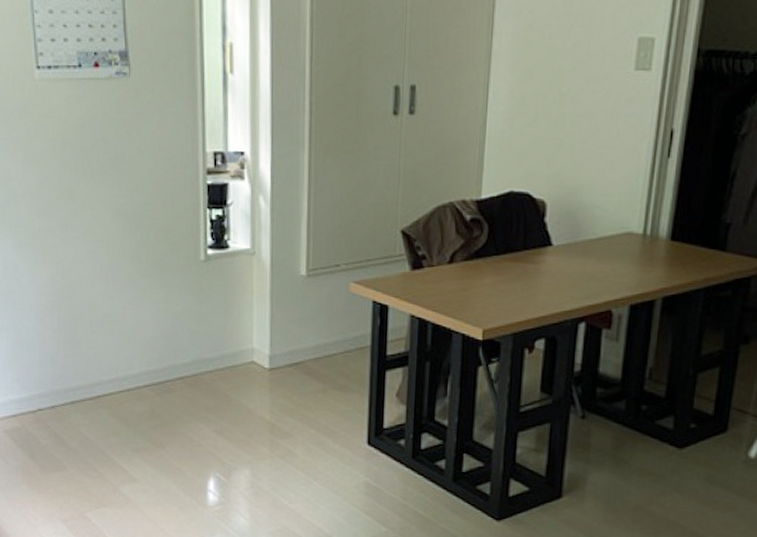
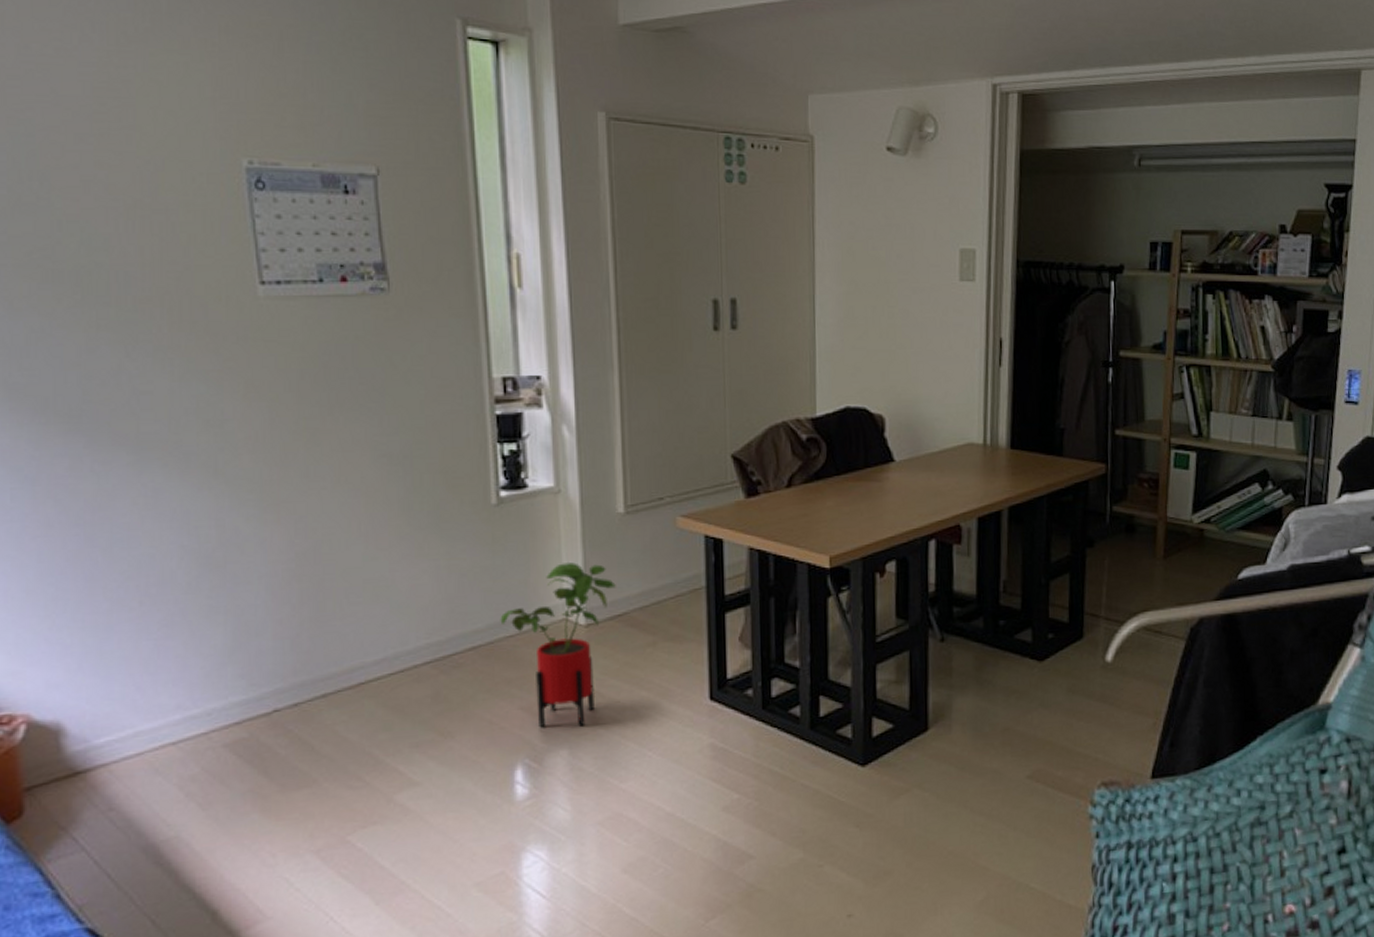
house plant: none [202,314,296,453] -> present [500,562,616,728]

